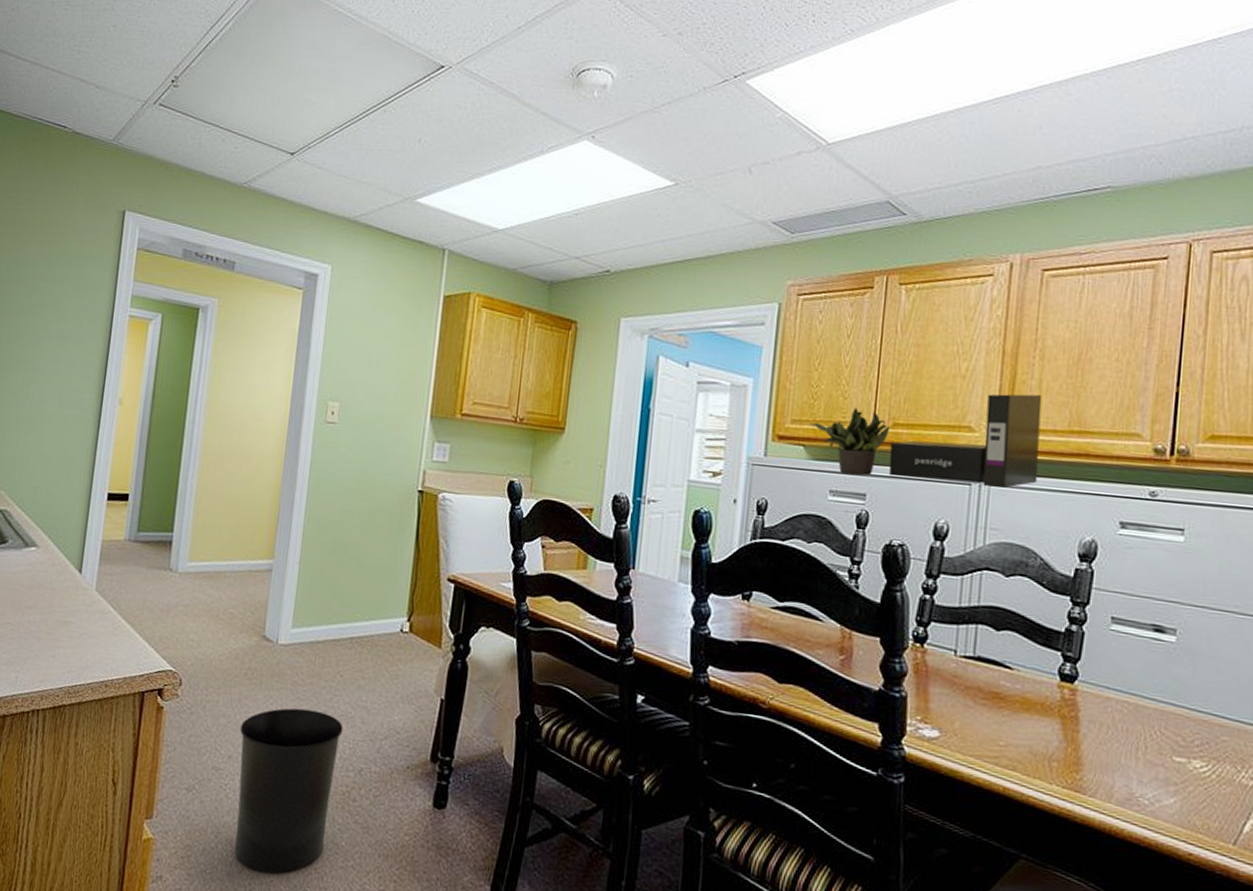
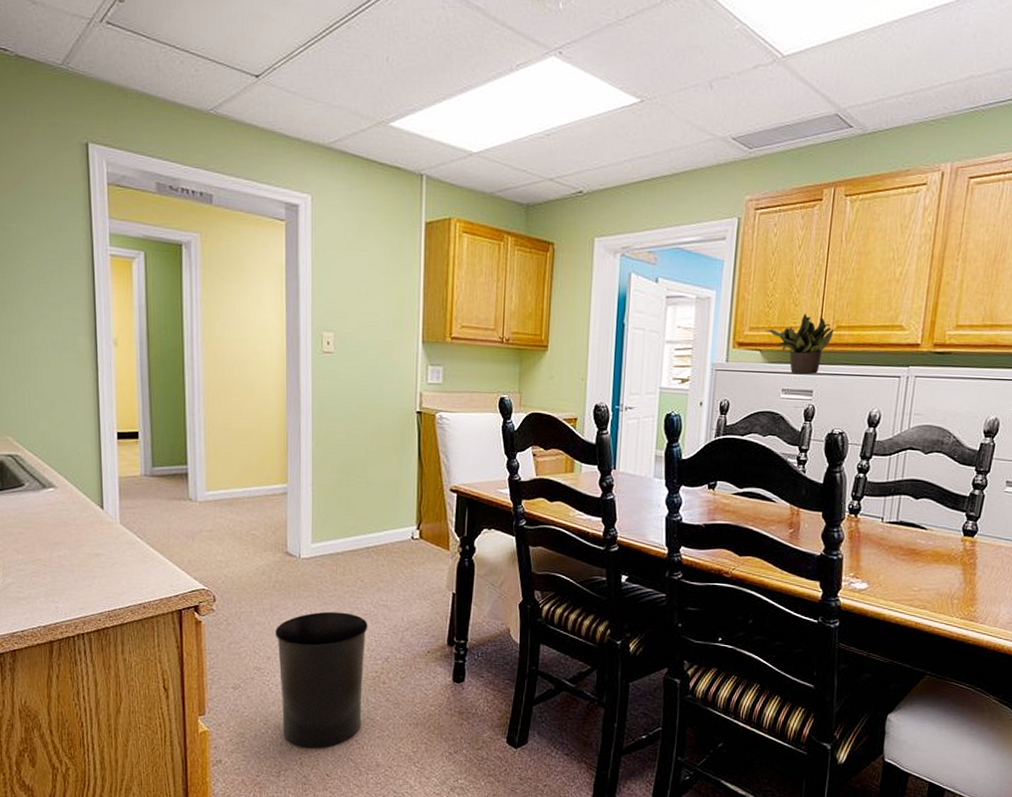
box: present [888,440,987,484] -> none [832,340,915,376]
binder: present [983,394,1043,488] -> none [910,293,963,378]

